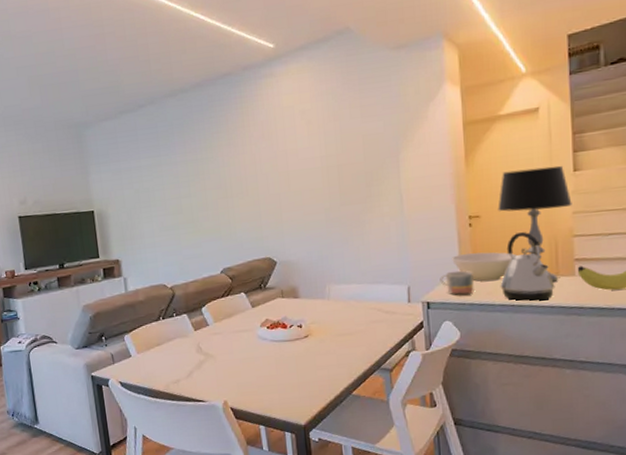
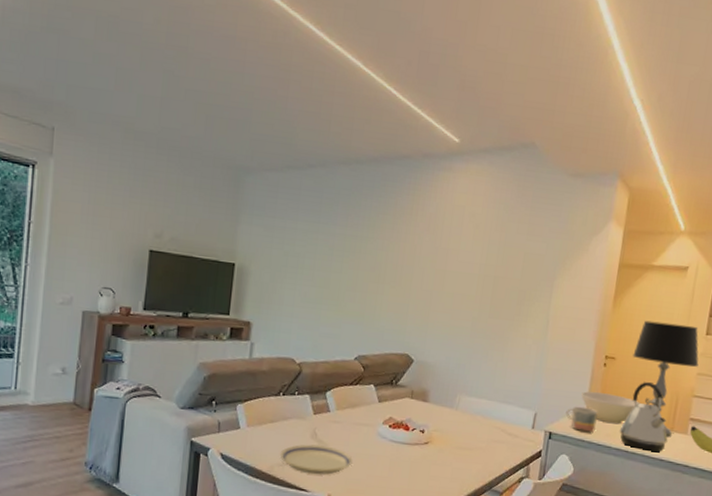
plate: none [172,357,240,386] -> present [279,444,353,475]

